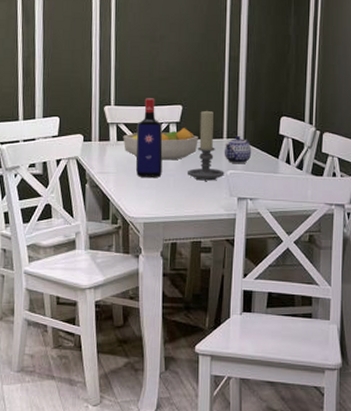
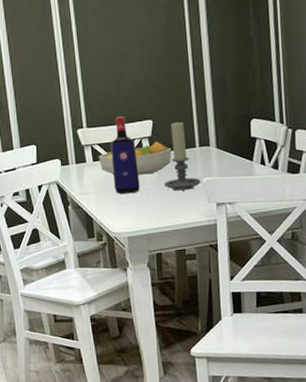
teapot: present [224,135,252,164] -> none [198,142,226,171]

